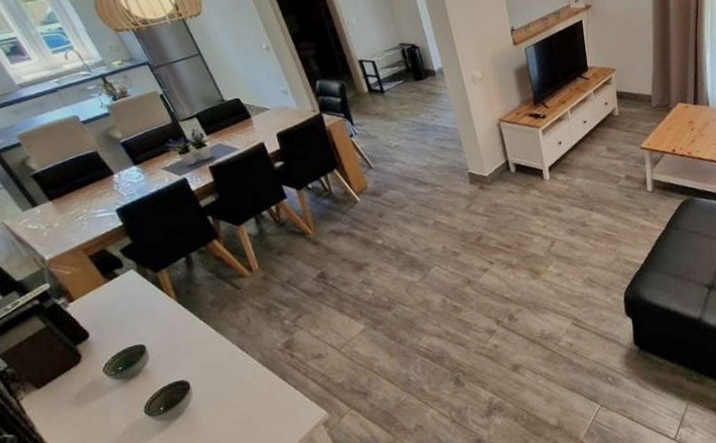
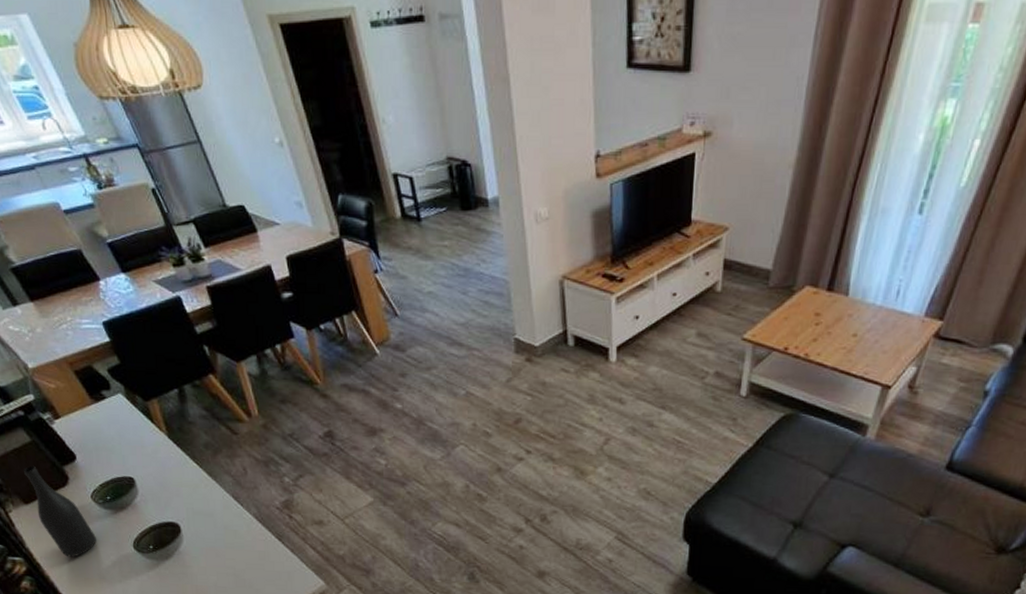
wine bottle: none [36,350,109,434] -> present [23,465,97,557]

